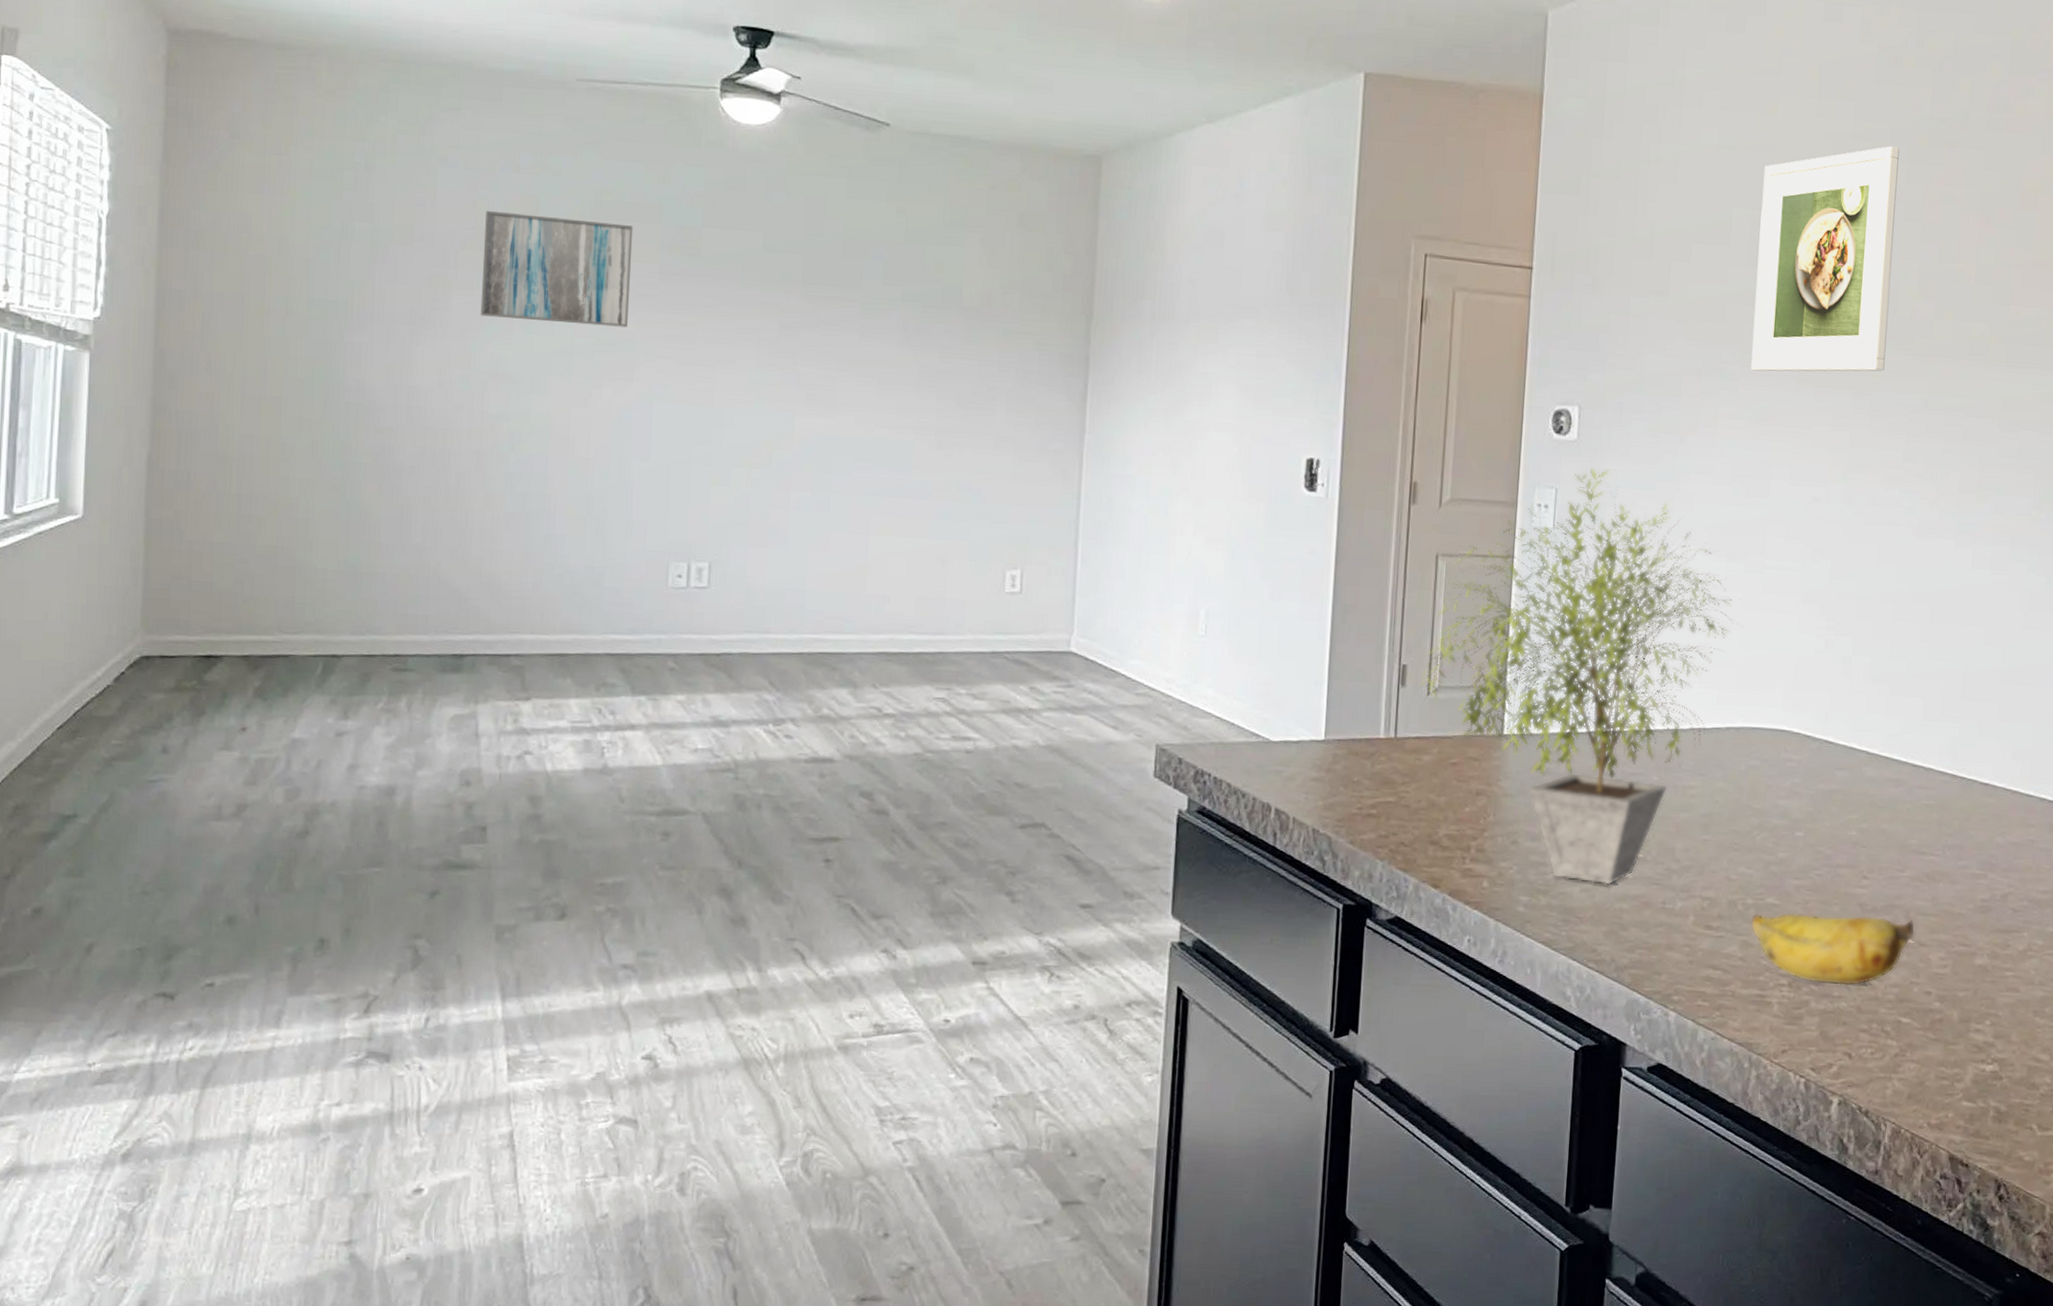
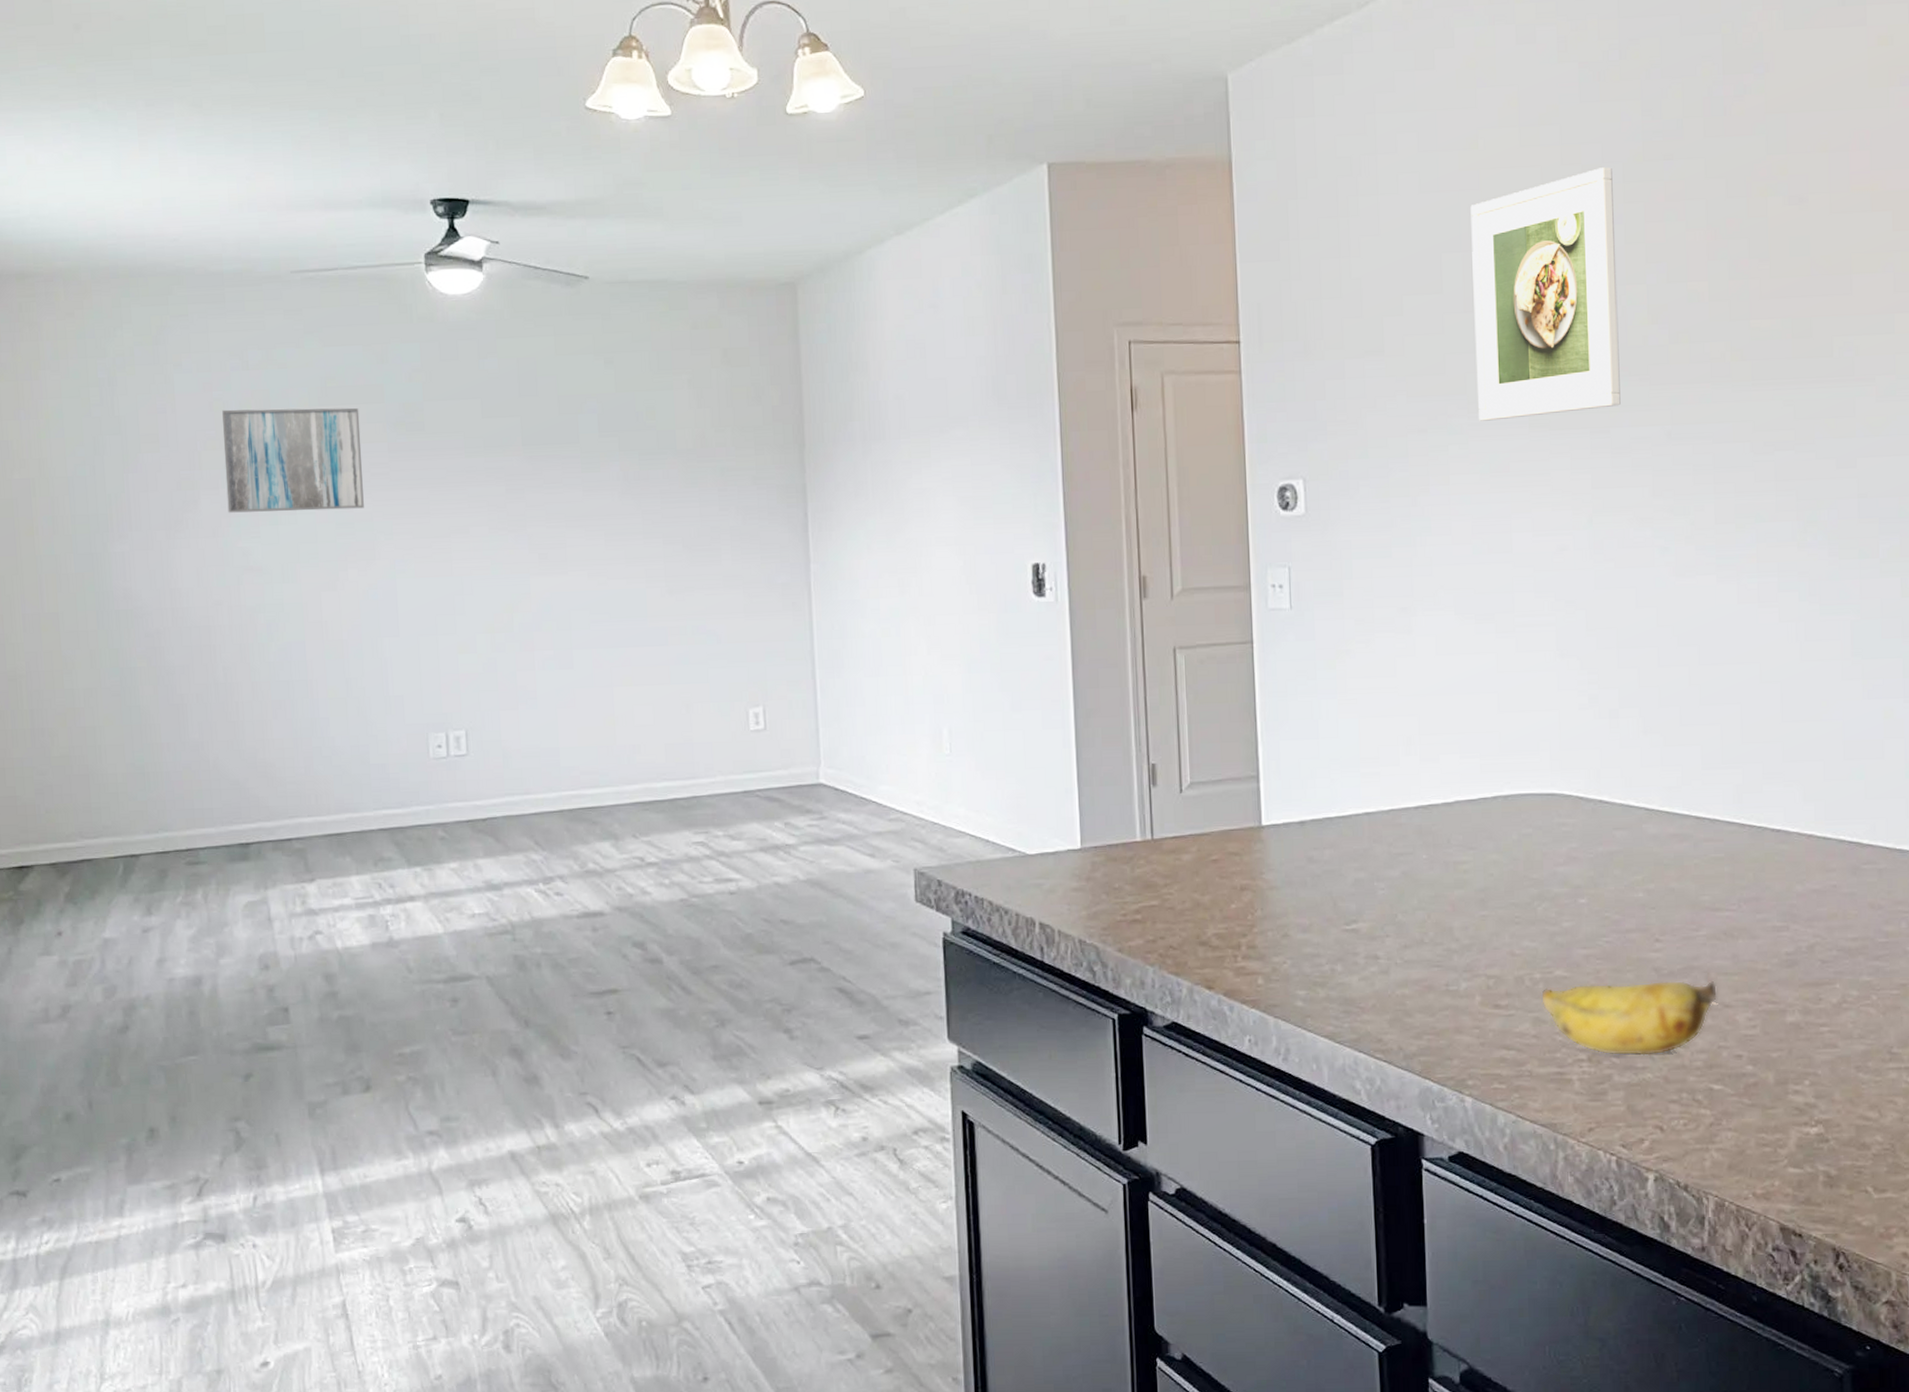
potted plant: present [1420,468,1739,885] -> none [1171,541,1495,972]

